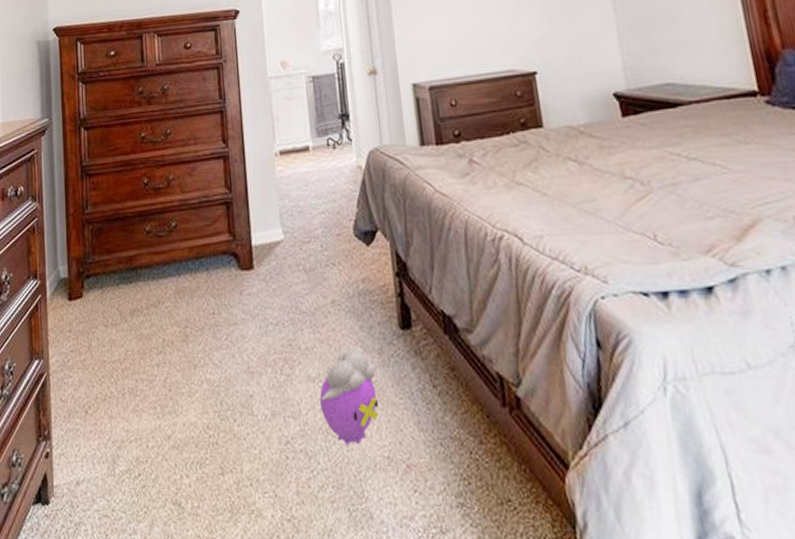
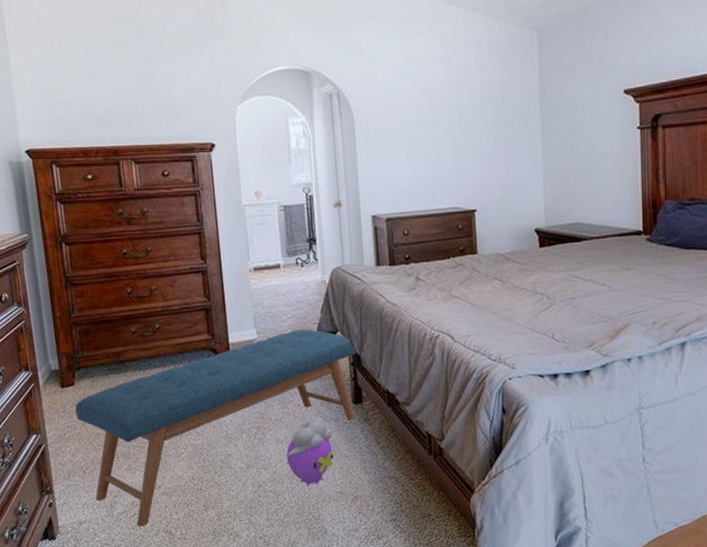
bench: none [82,227,403,493] -> present [75,329,357,527]

